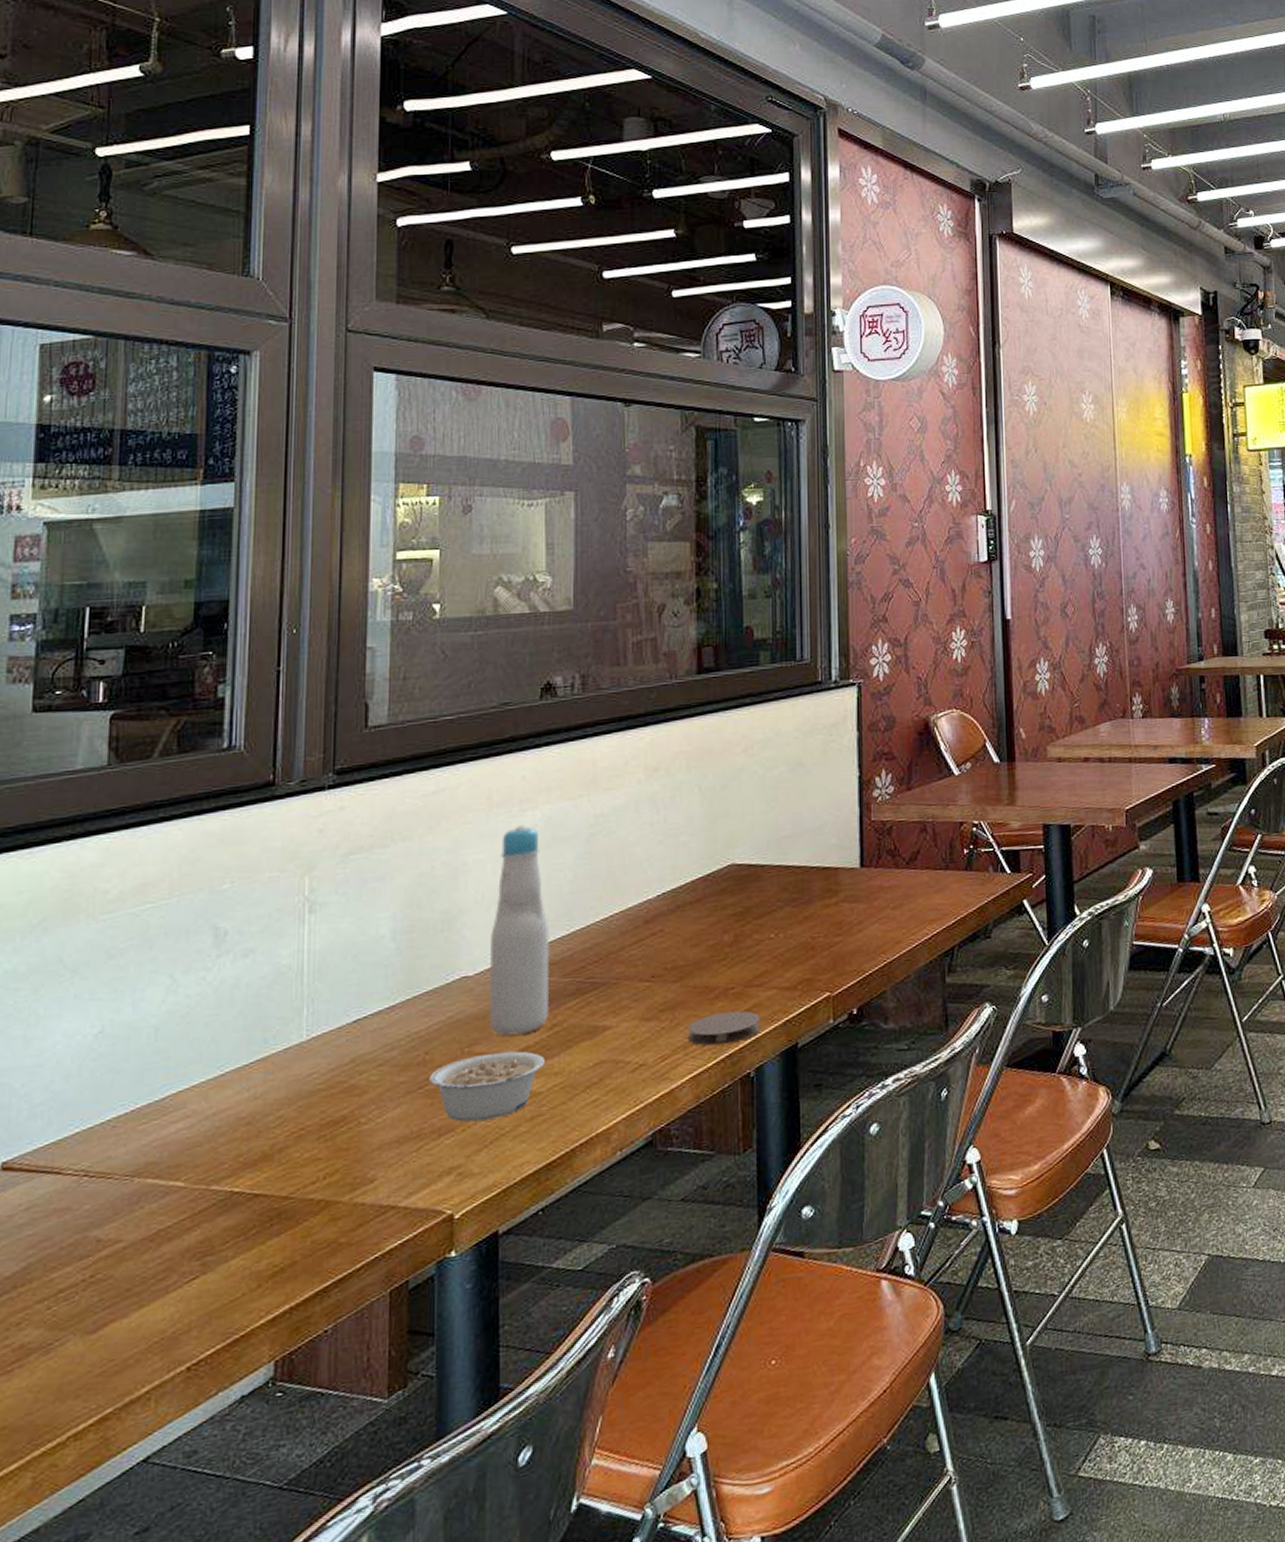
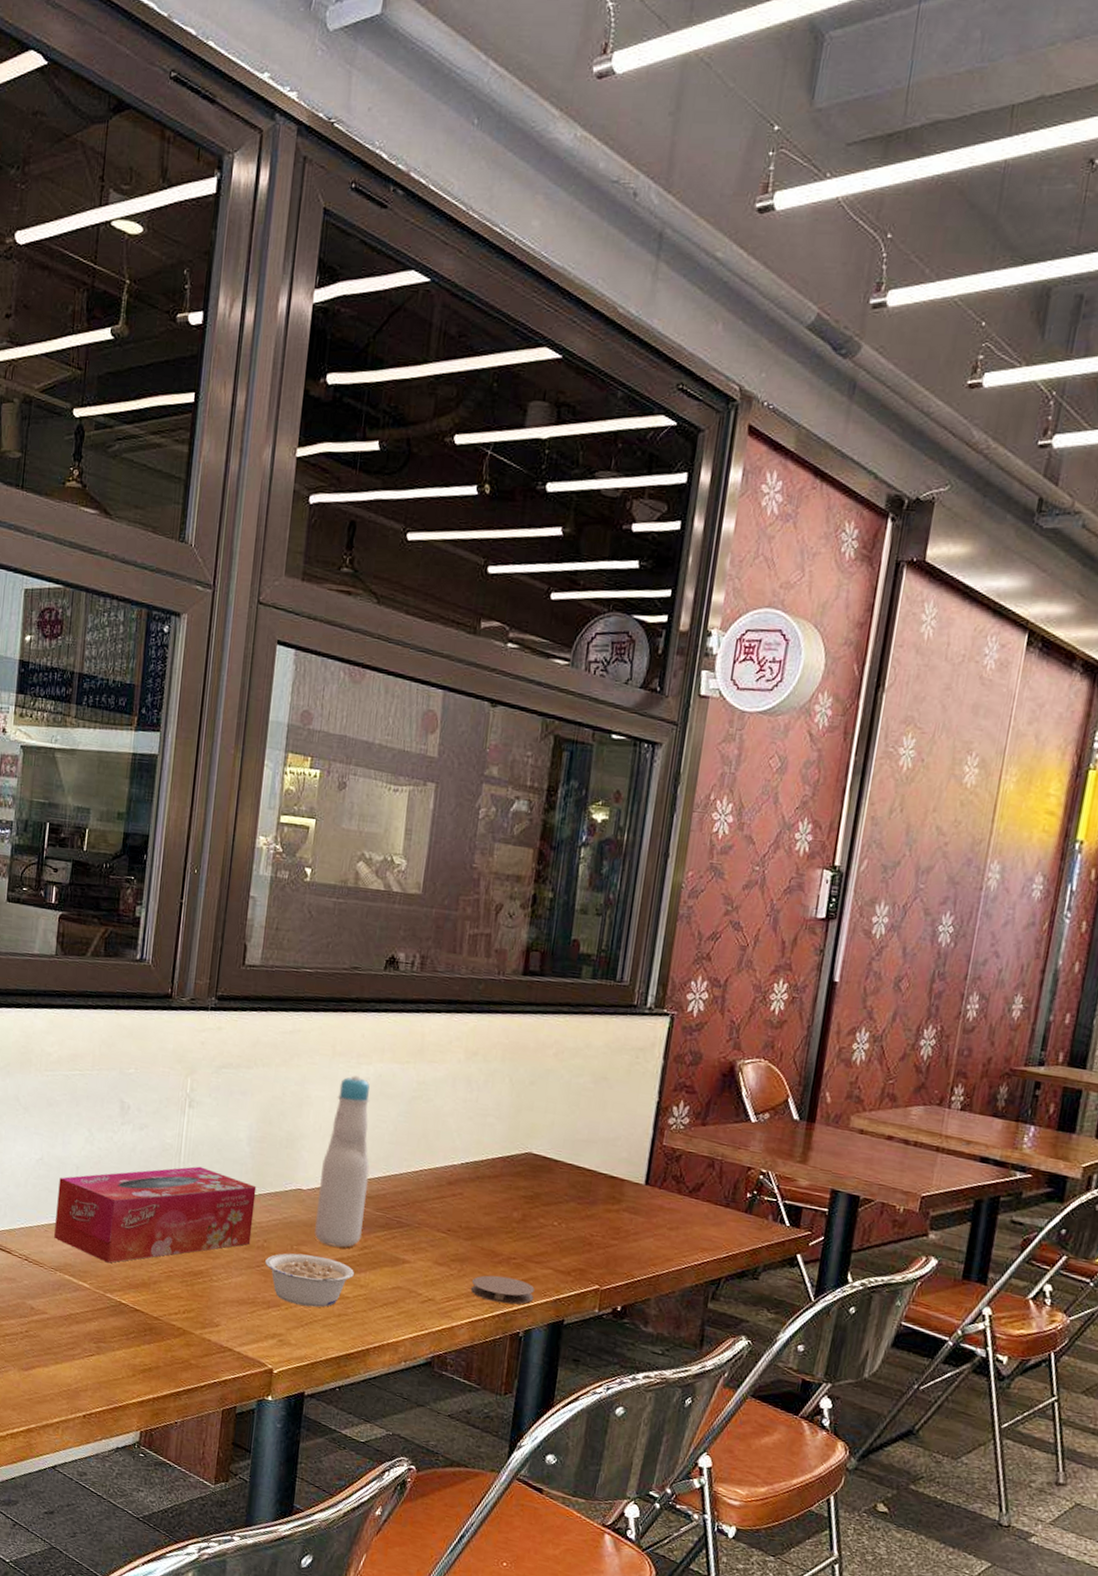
tissue box: none [127,982,409,1145] -> present [54,1166,257,1263]

